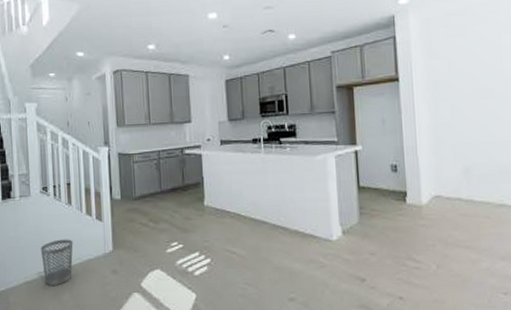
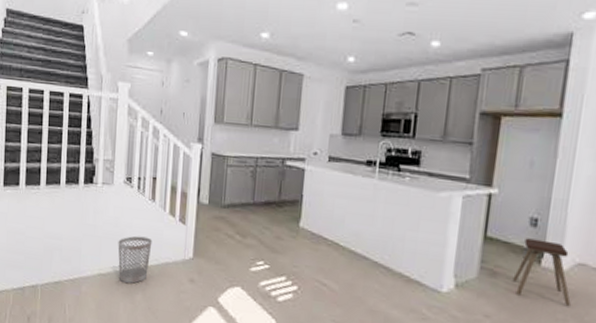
music stool: none [387,182,435,234] -> present [512,238,571,307]

